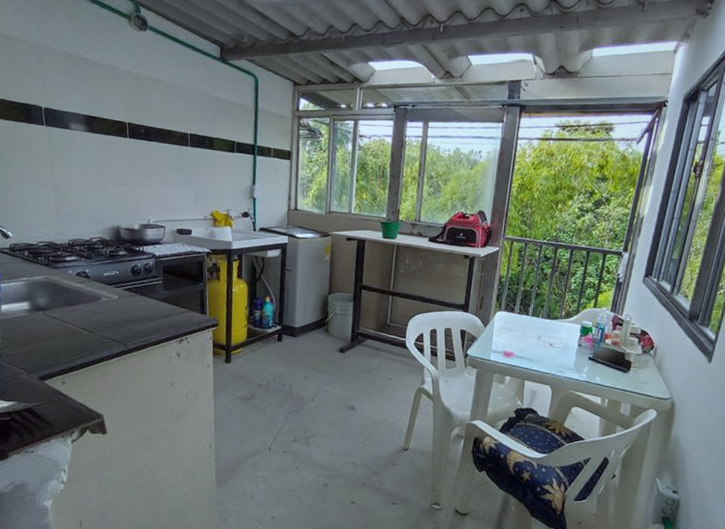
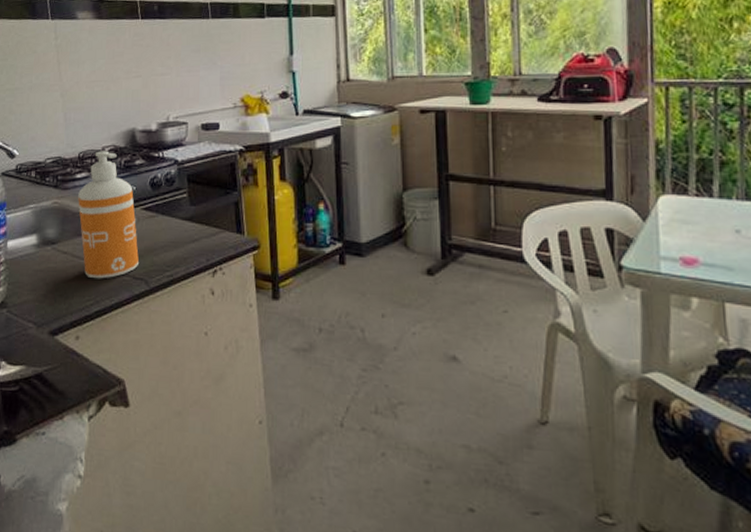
soap dispenser: none [67,240,120,340] -> present [78,151,140,279]

